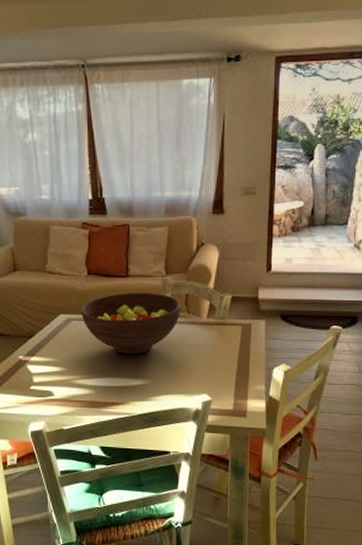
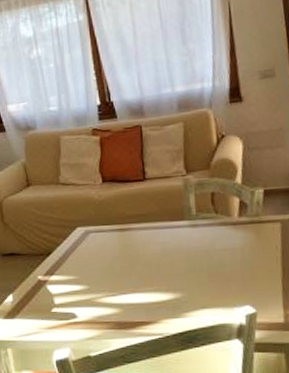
fruit bowl: present [81,292,181,355] -> none [99,194,208,266]

